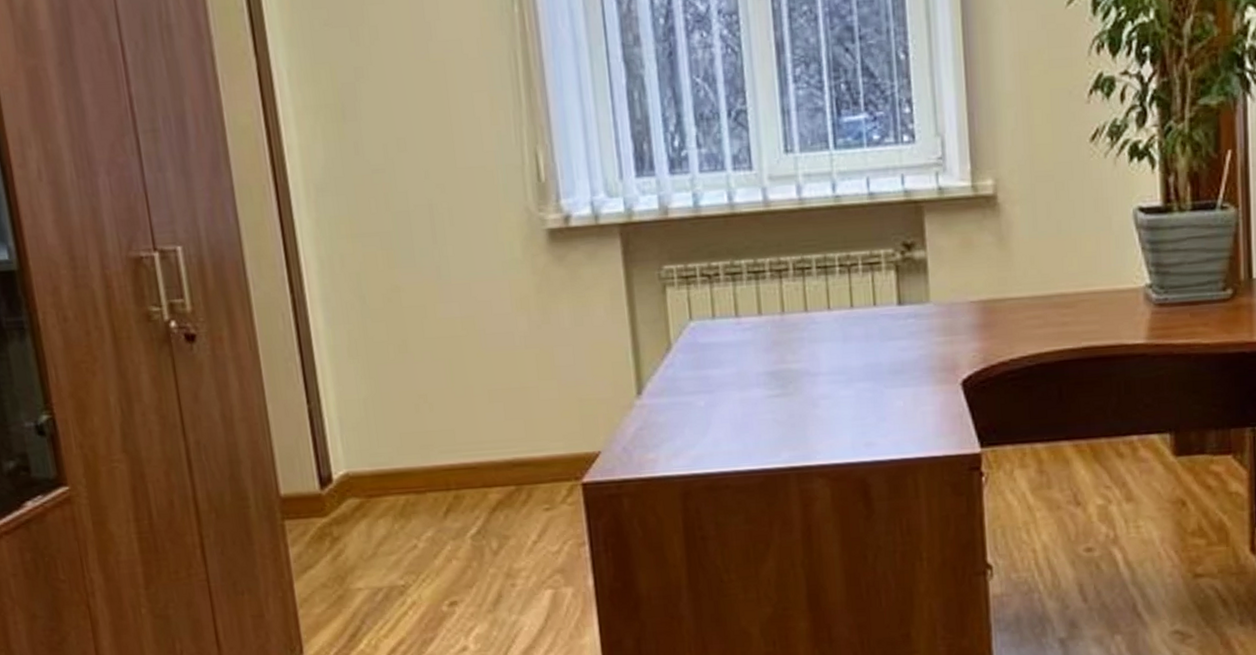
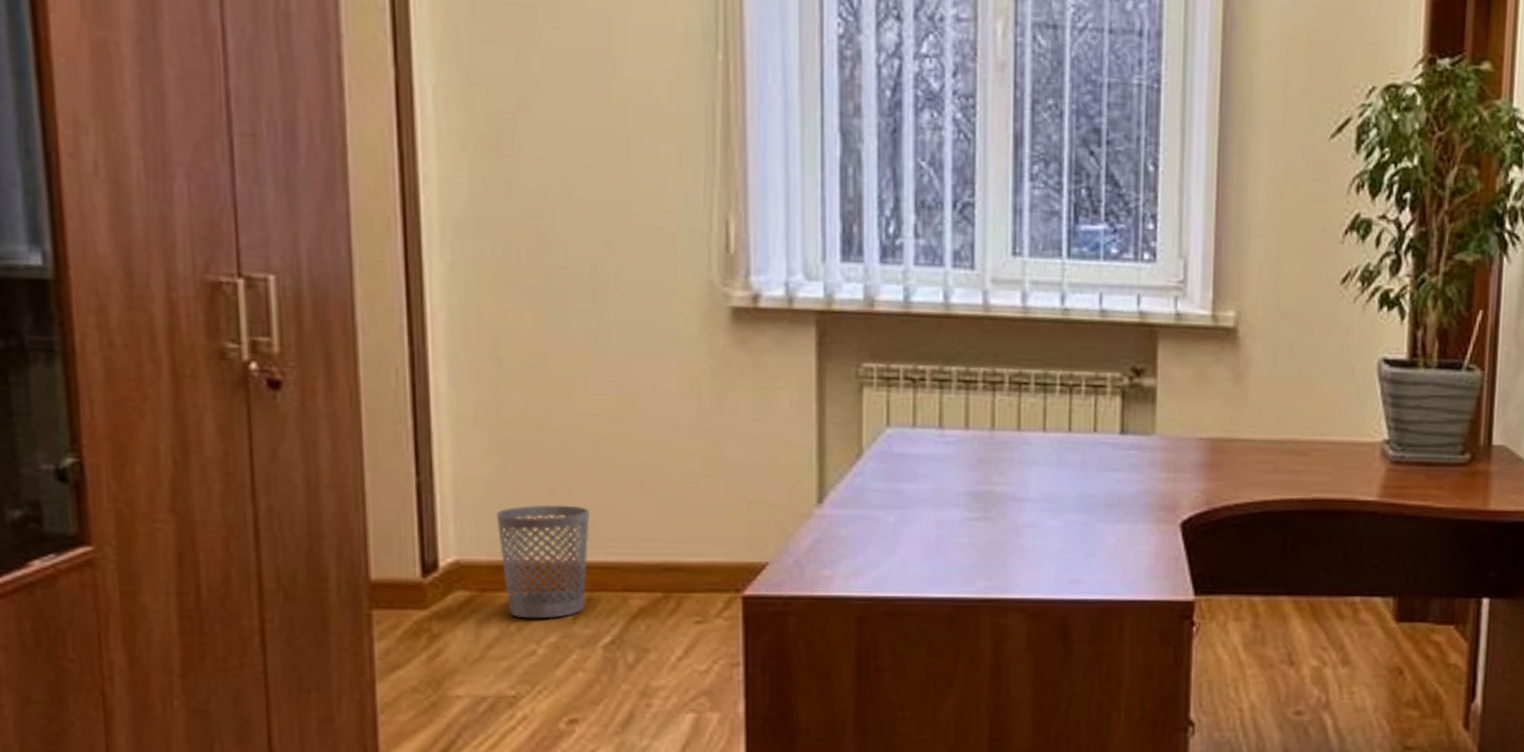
wastebasket: none [373,417,453,518] -> present [496,505,591,619]

